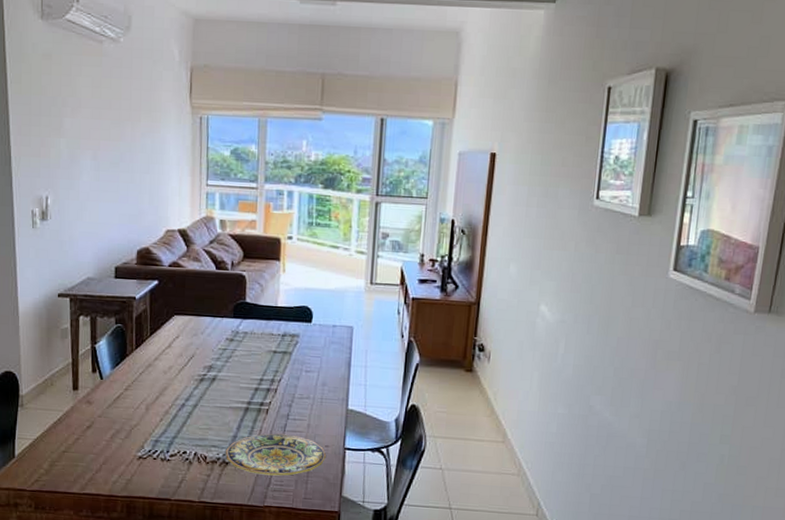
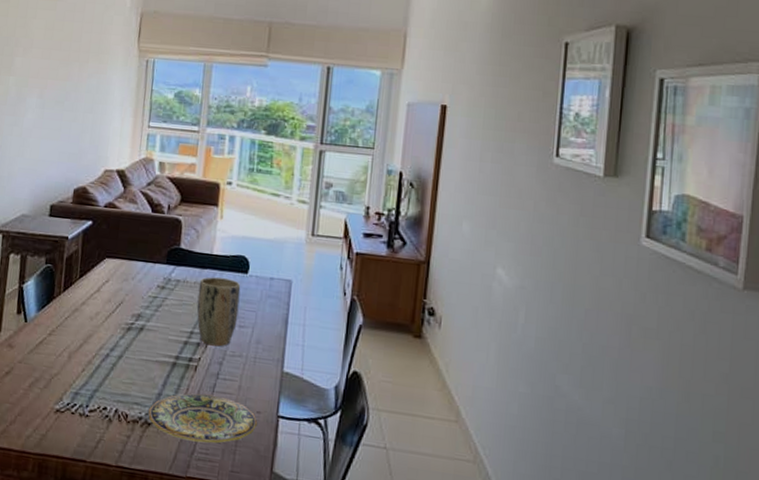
plant pot: none [265,327,306,391] -> present [196,277,241,347]

